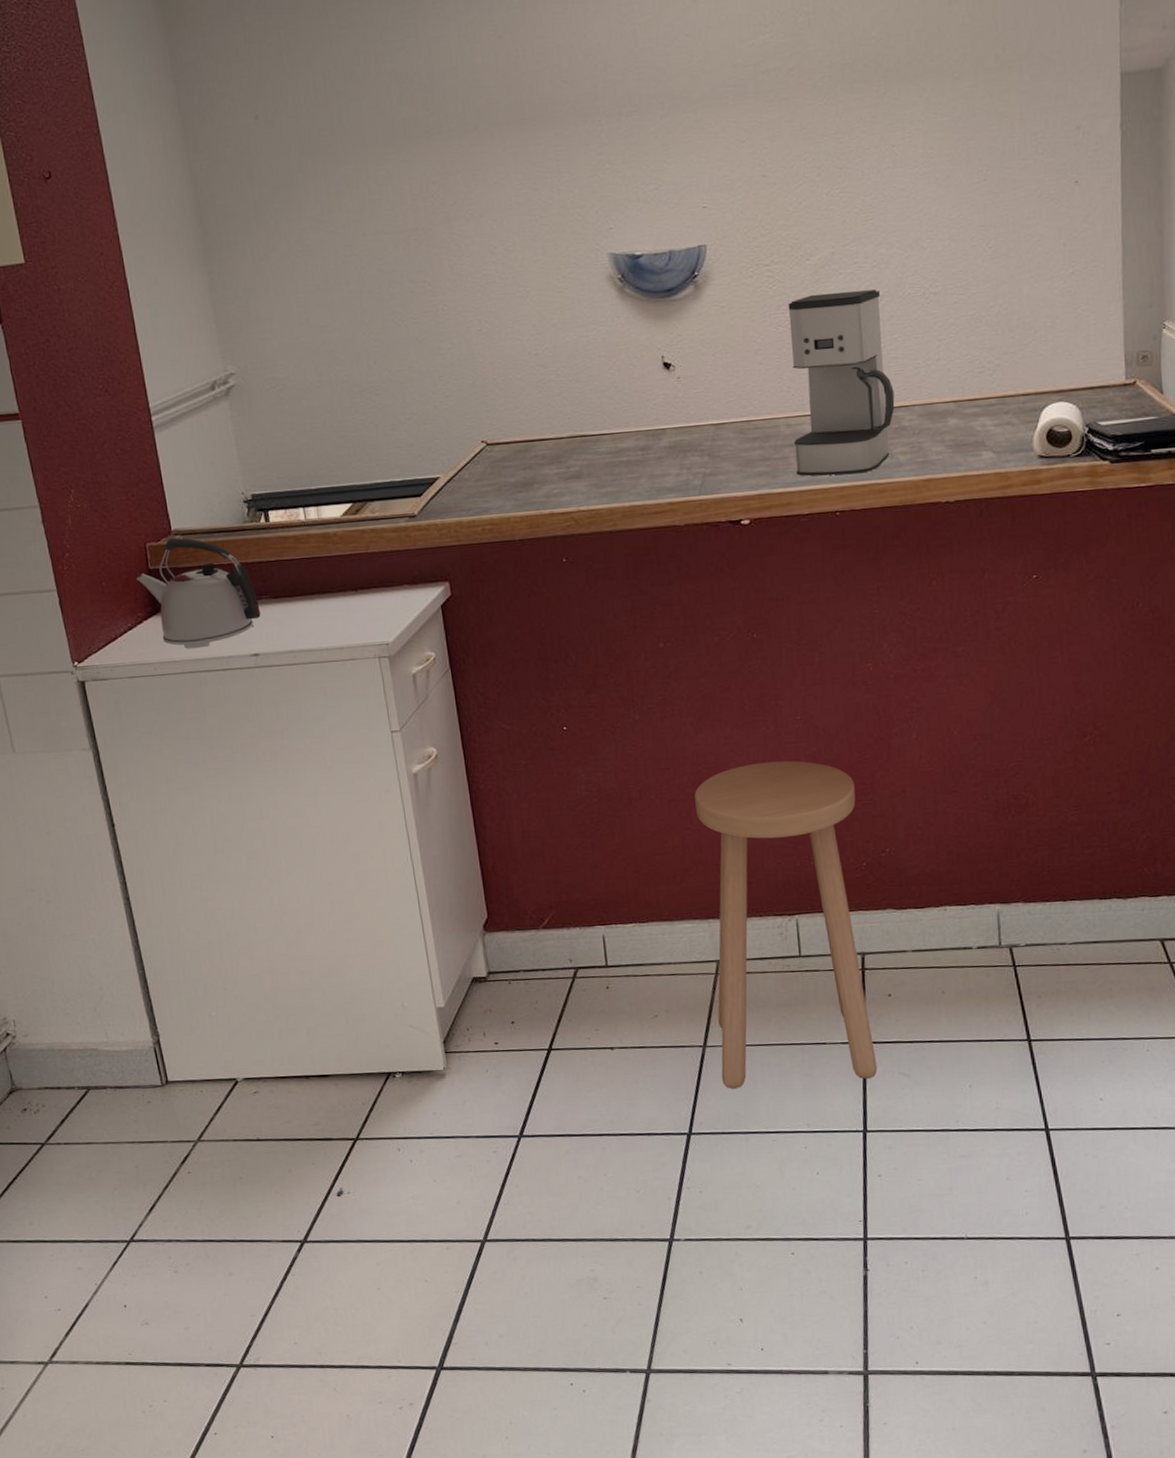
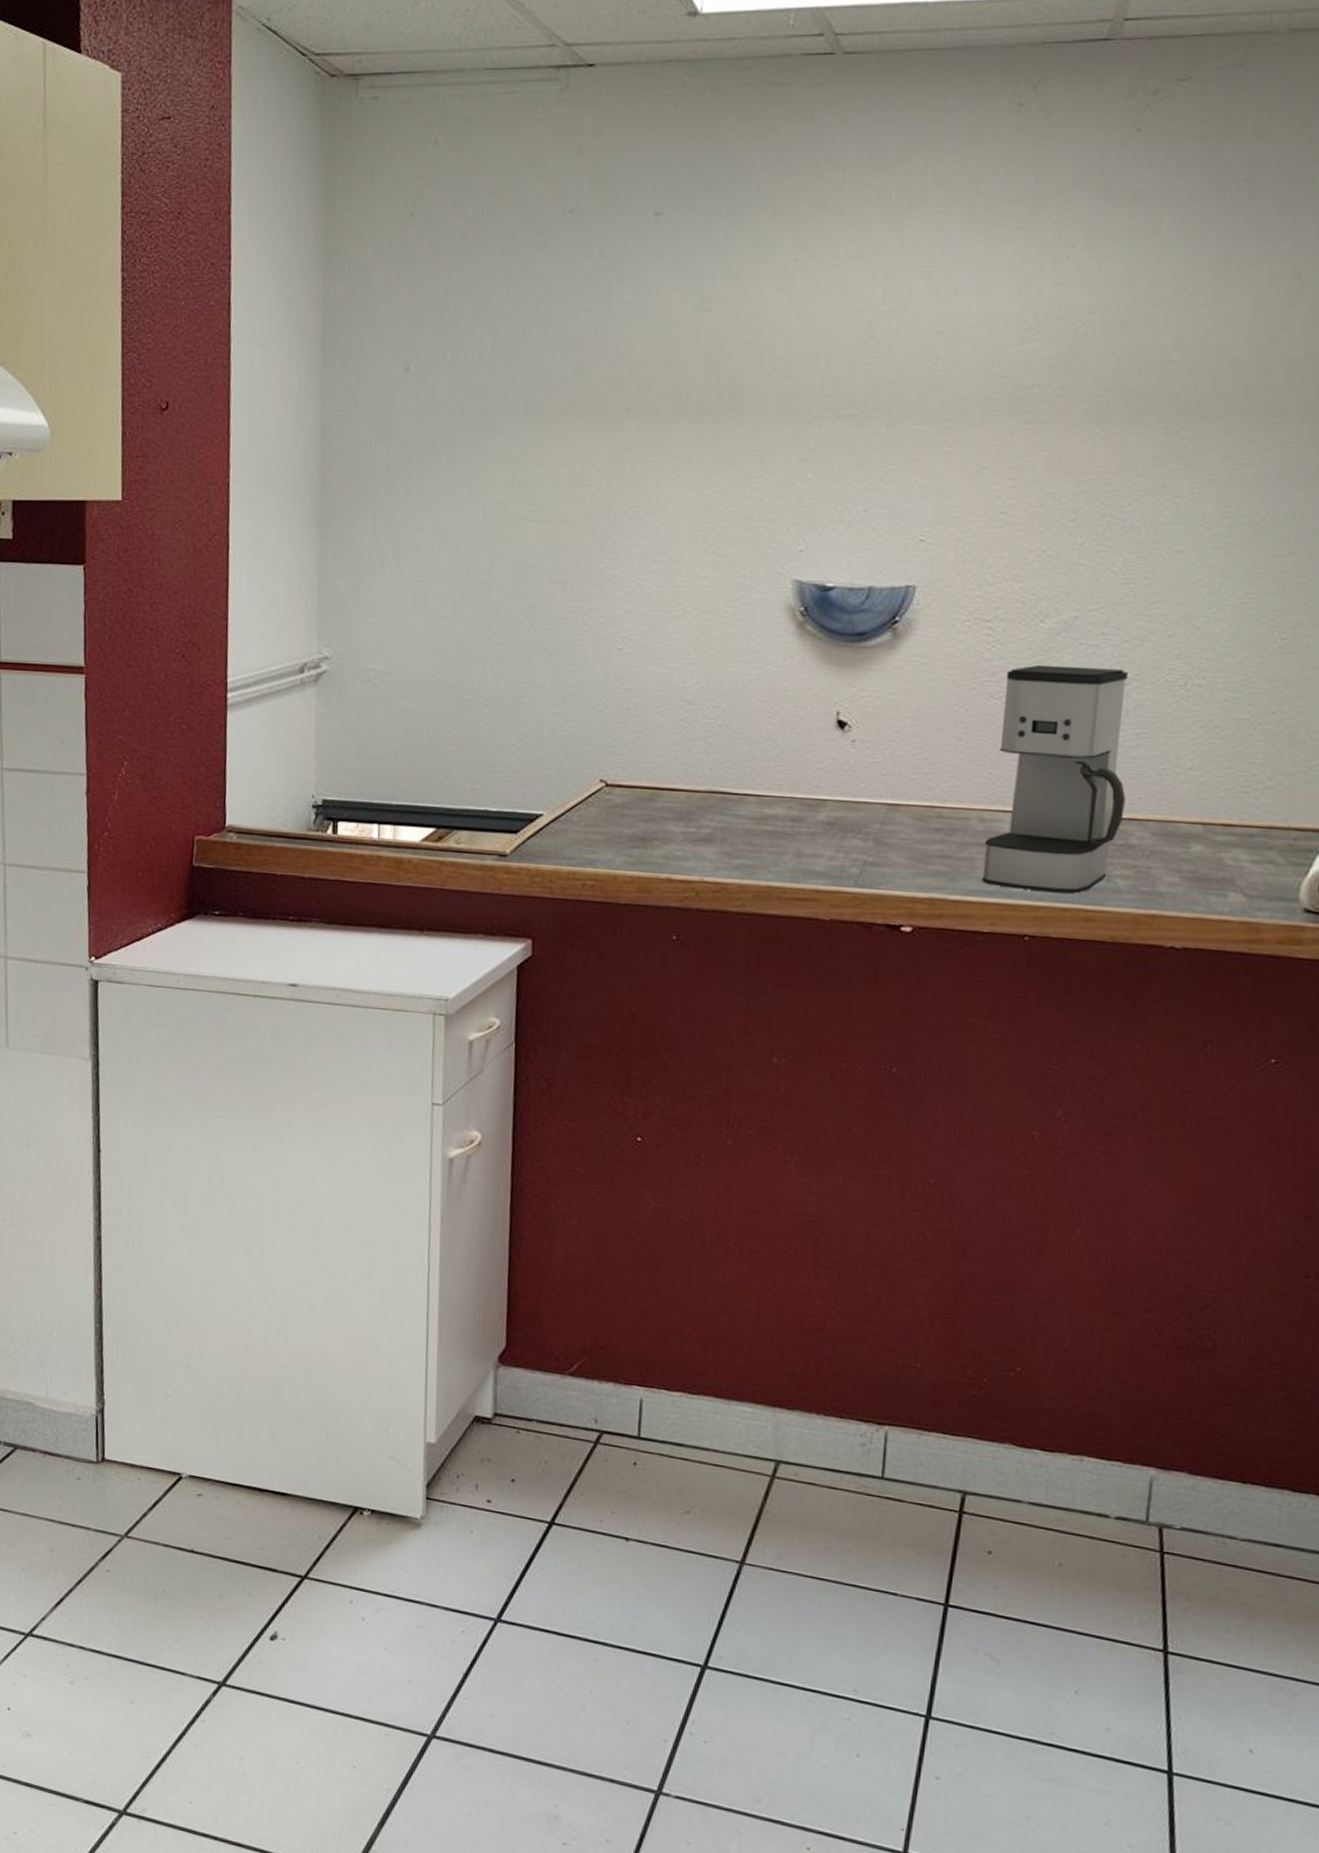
kettle: present [136,537,261,650] -> none [177,834,308,967]
stool: present [695,760,878,1089] -> none [757,1226,990,1653]

